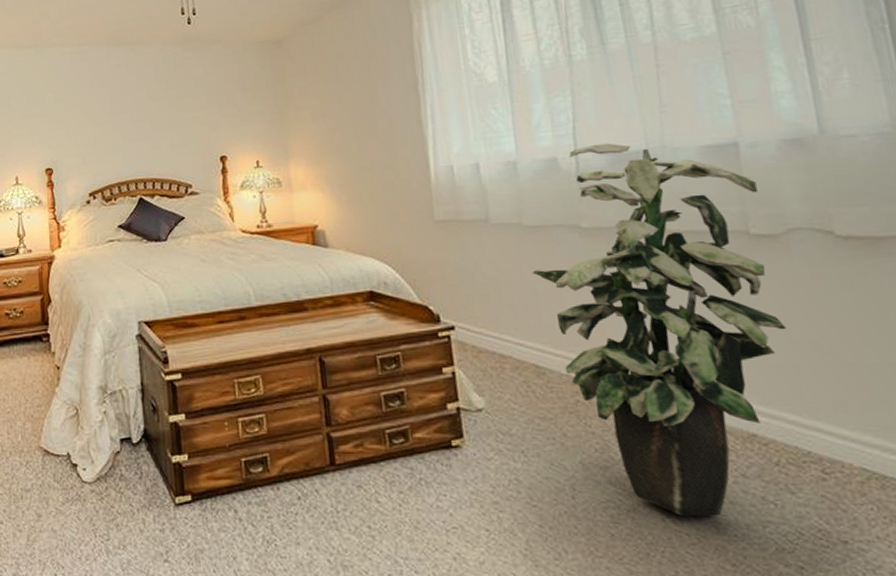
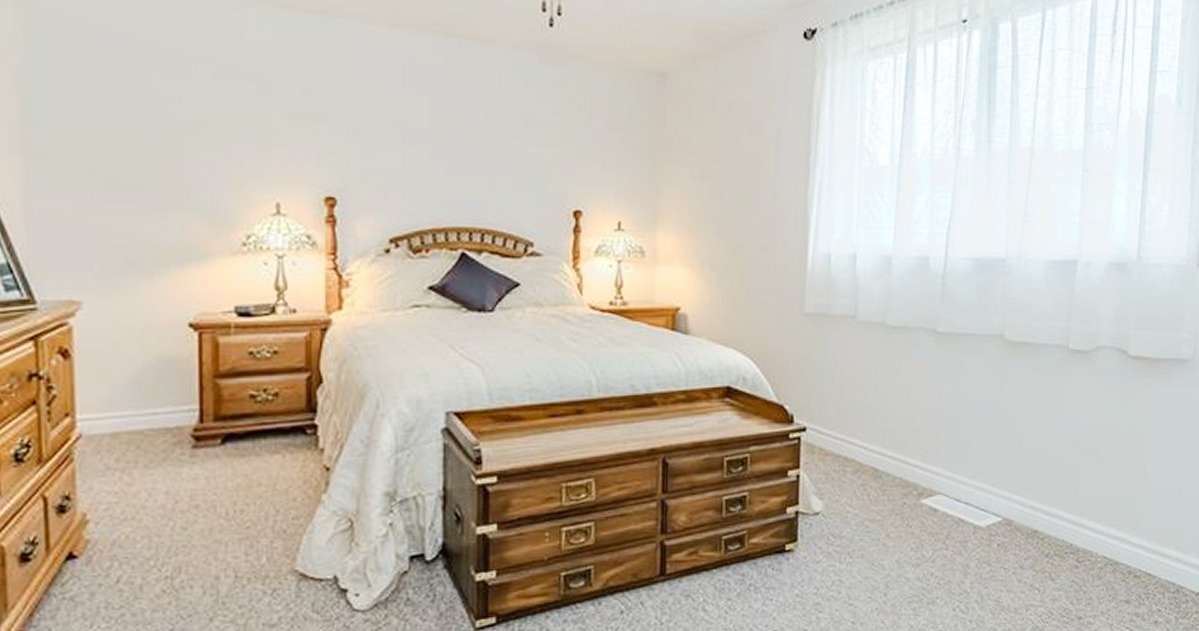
indoor plant: present [532,143,786,516] -> none [886,247,1083,605]

